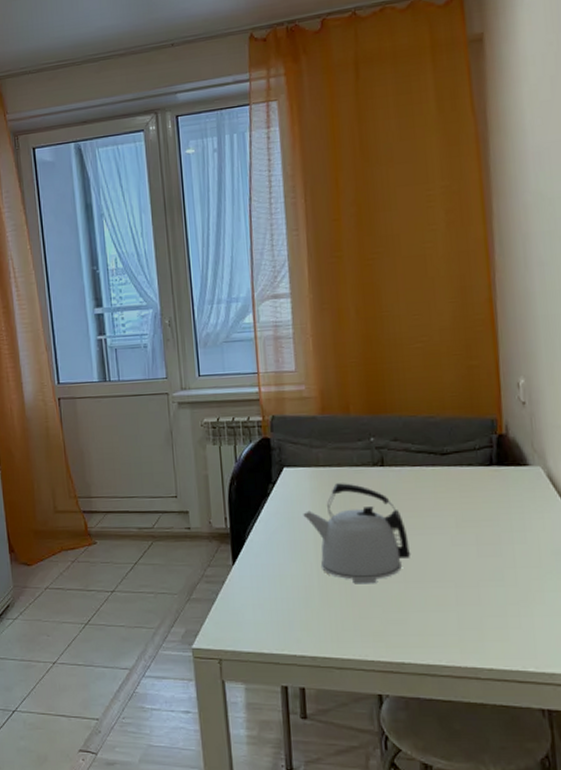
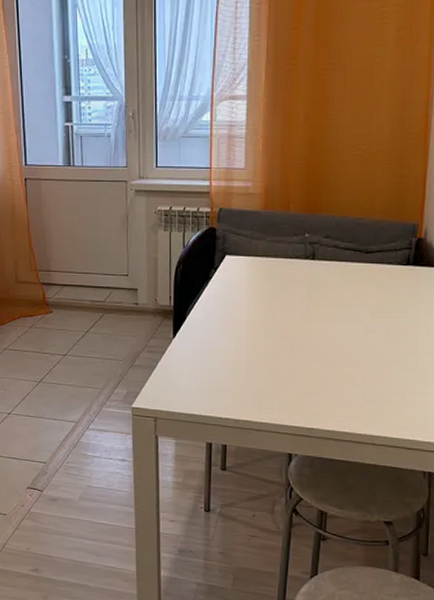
kettle: present [303,483,411,584] -> none [239,272,330,361]

